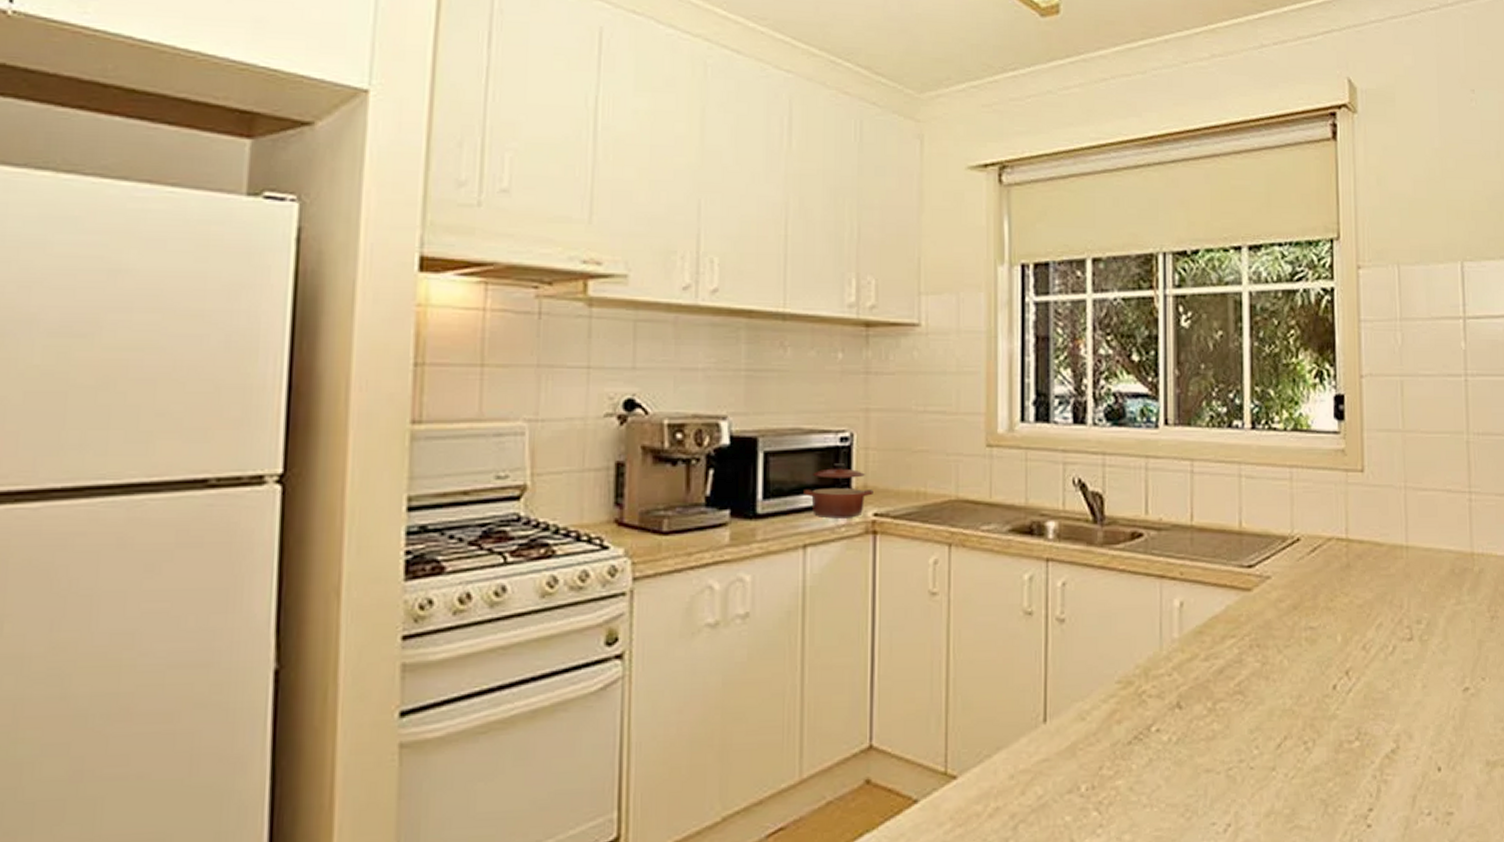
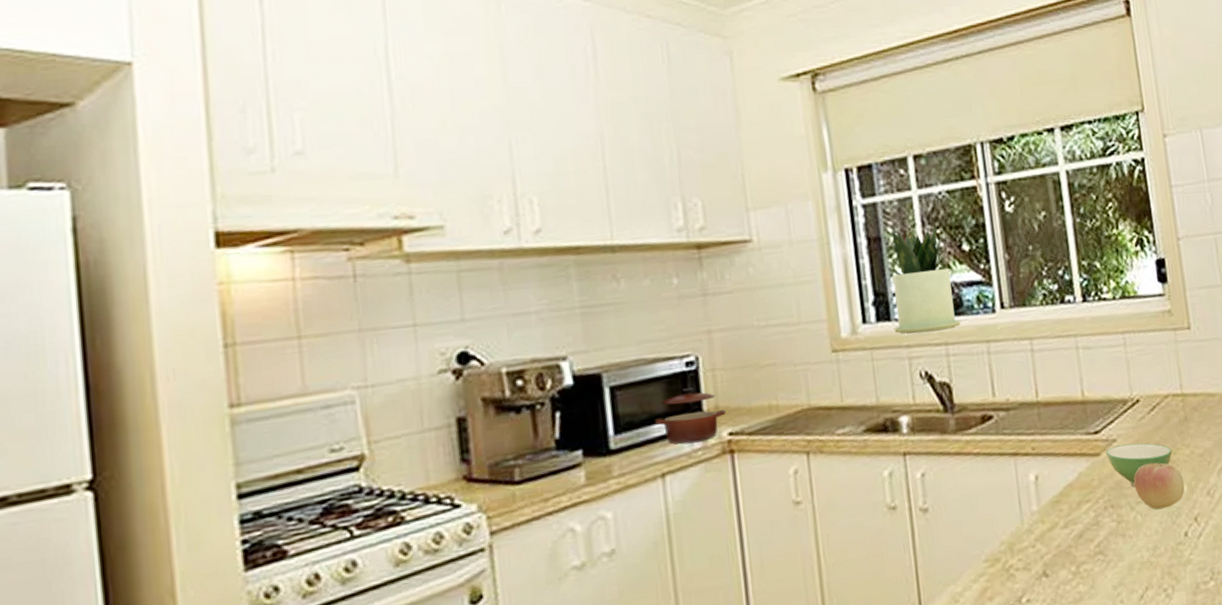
planter: none [1050,331,1122,439] -> present [890,225,962,335]
bowl: none [1257,583,1330,630] -> present [1105,443,1173,488]
apple: none [1284,606,1338,657] -> present [1133,462,1185,510]

